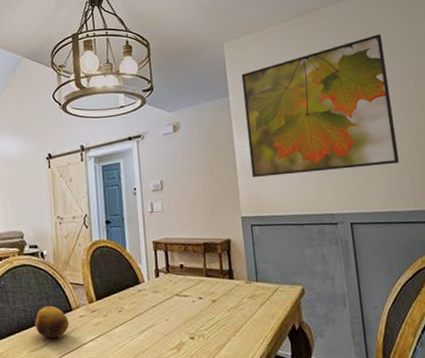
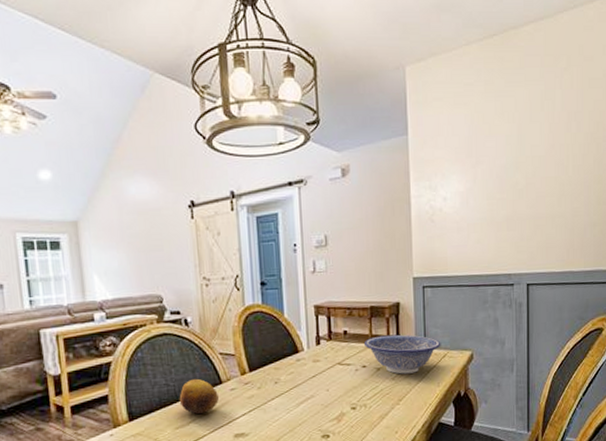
decorative bowl: none [200,269,272,307] -> present [365,334,441,374]
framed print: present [241,33,400,178] -> none [424,63,585,233]

